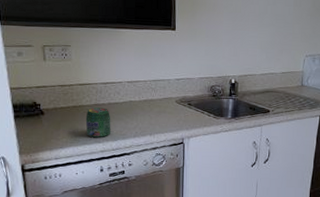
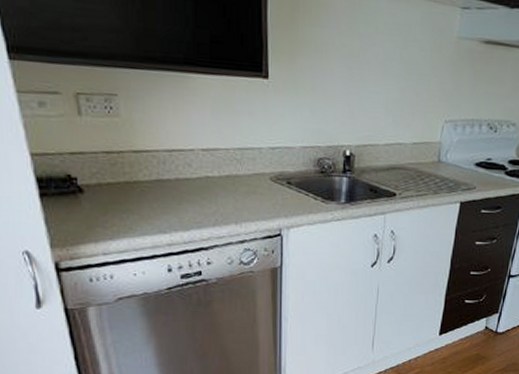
jar: present [85,107,111,138] -> none [144,184,181,227]

